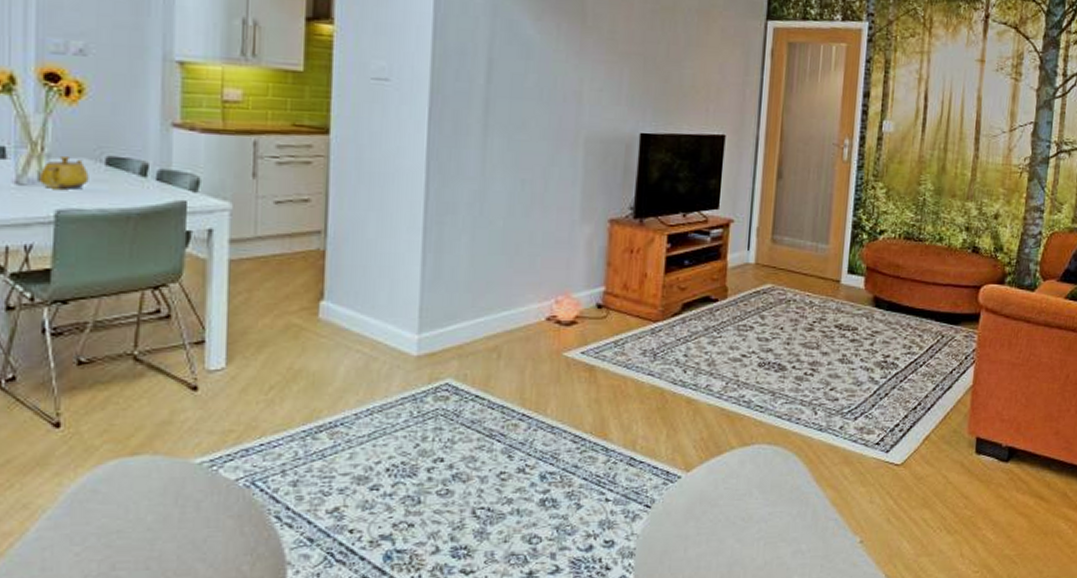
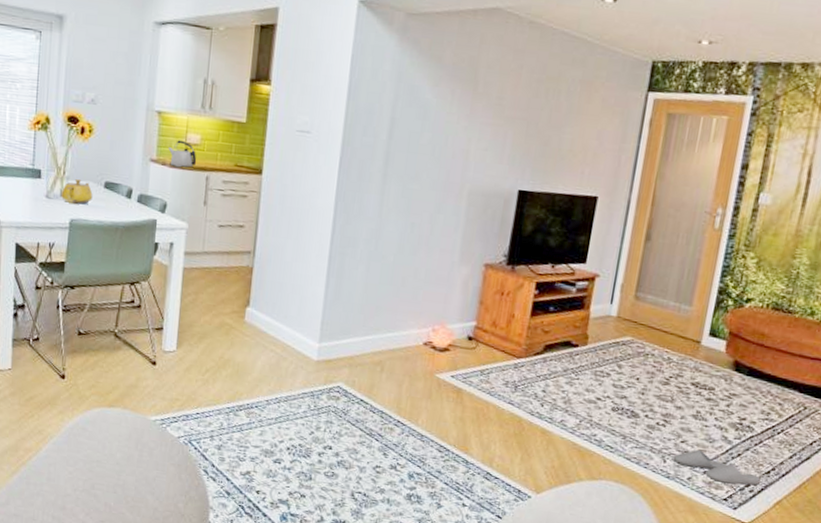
kettle: none [197,97,239,133] -> present [168,140,197,168]
slippers: none [823,395,909,426] -> present [673,449,761,486]

